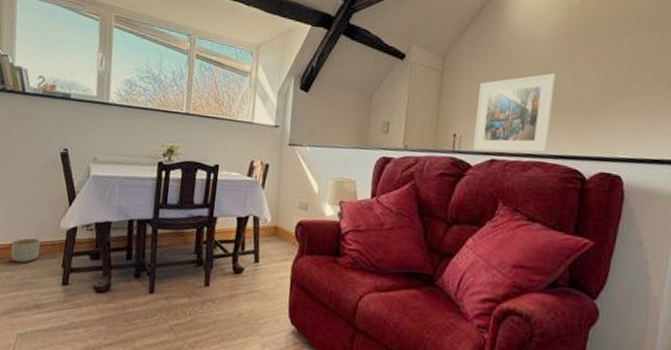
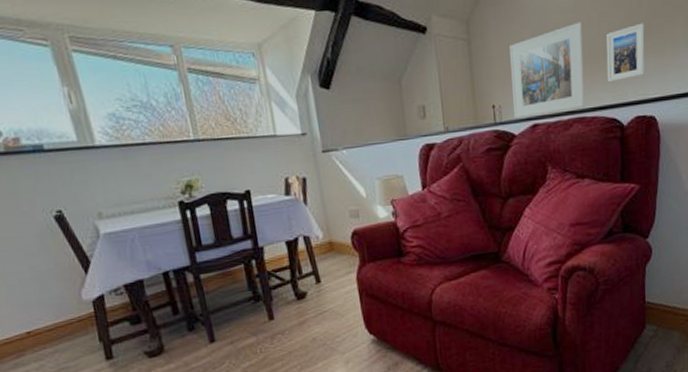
planter: present [11,238,40,263] -> none [28,318,67,350]
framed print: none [574,84,621,135] -> present [606,22,645,83]

